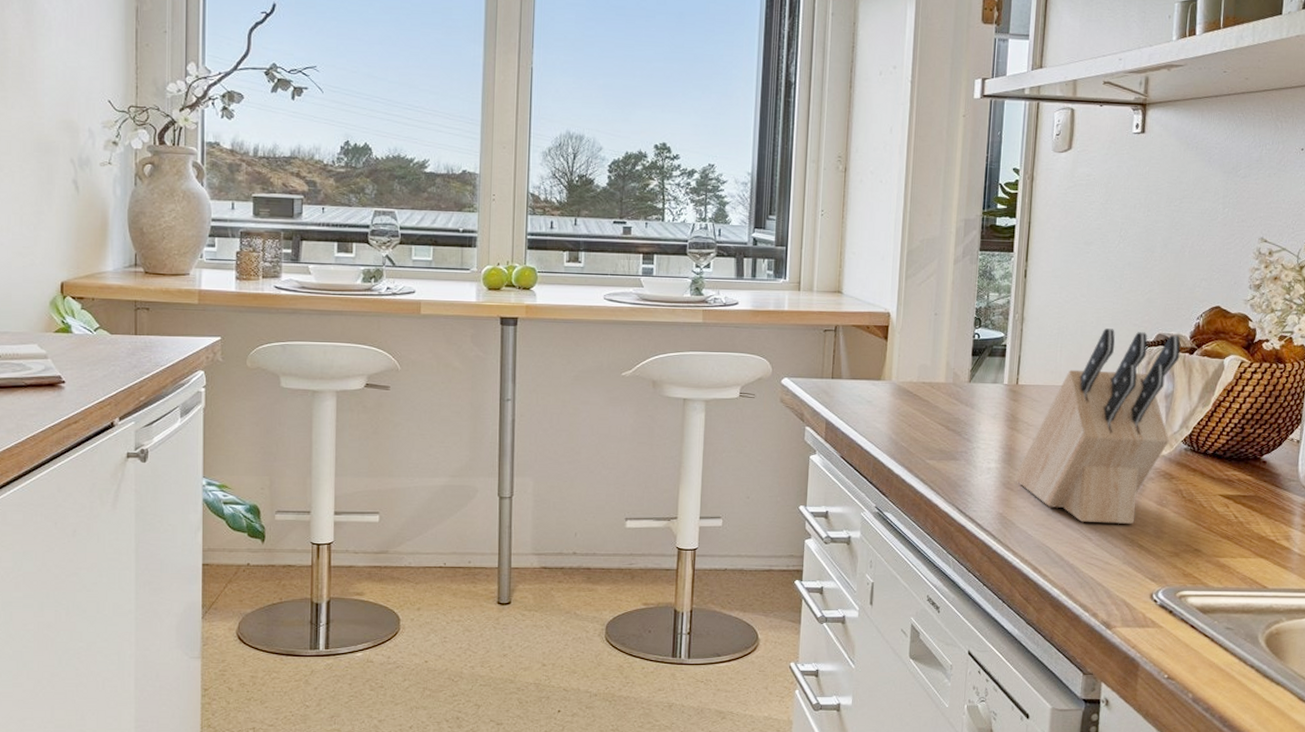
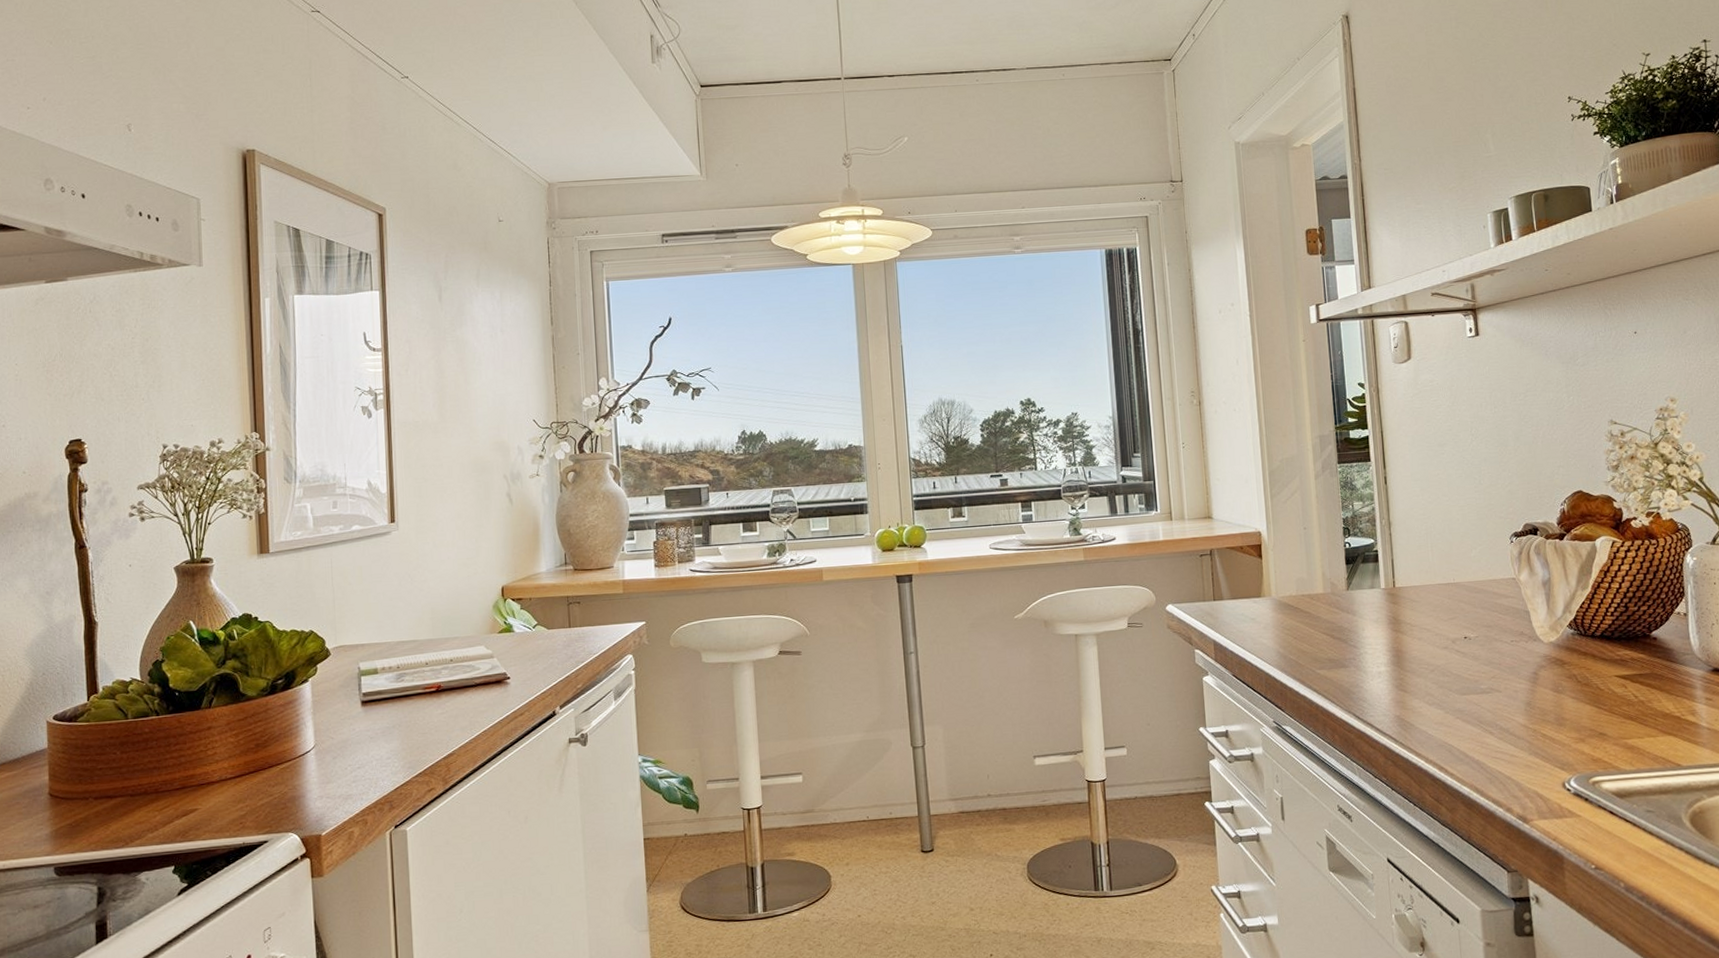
knife block: present [1015,328,1181,524] -> none [1407,523,1555,718]

